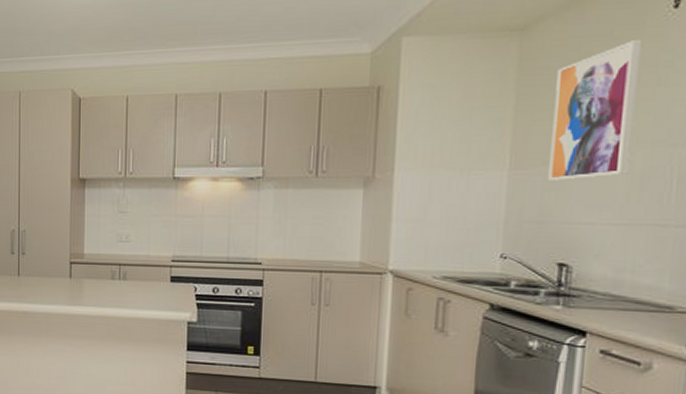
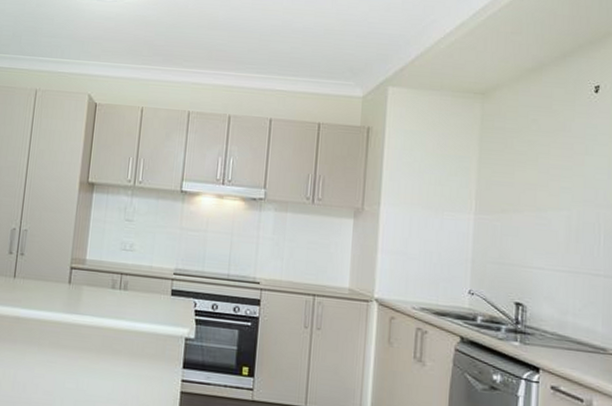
wall art: present [548,40,643,181] -> none [506,114,574,228]

